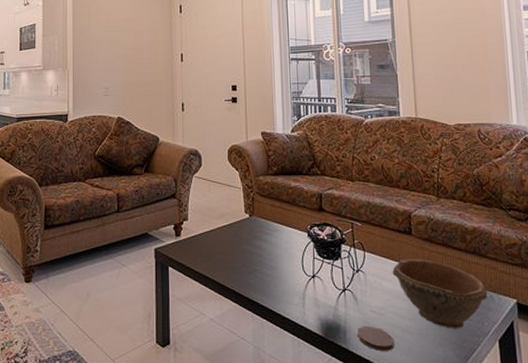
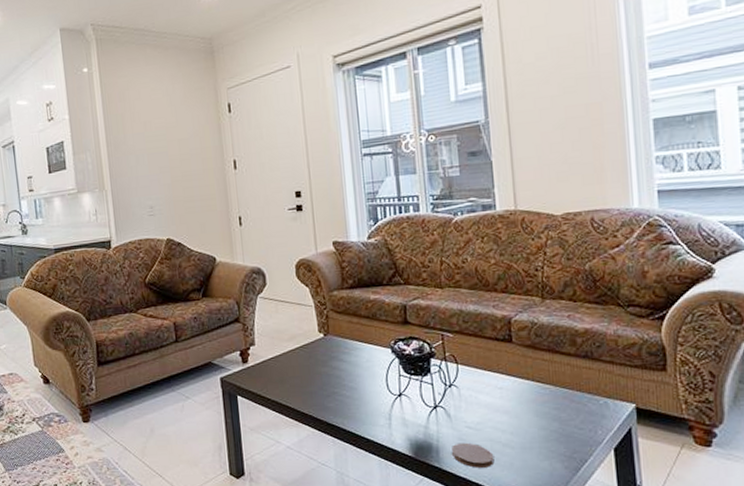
bowl: present [392,259,488,329] -> none [490,368,602,440]

